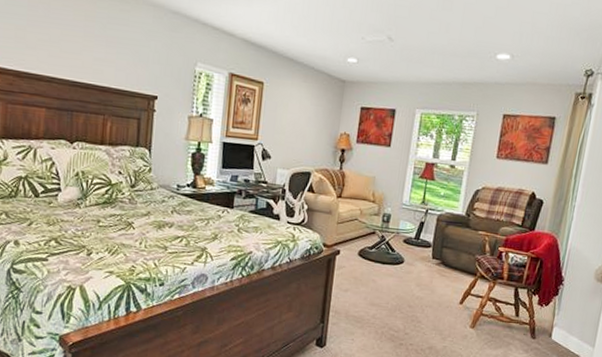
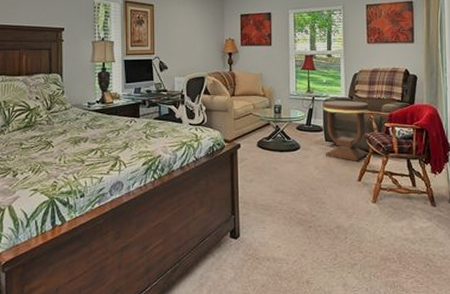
side table: none [429,215,486,284] -> present [324,100,369,161]

